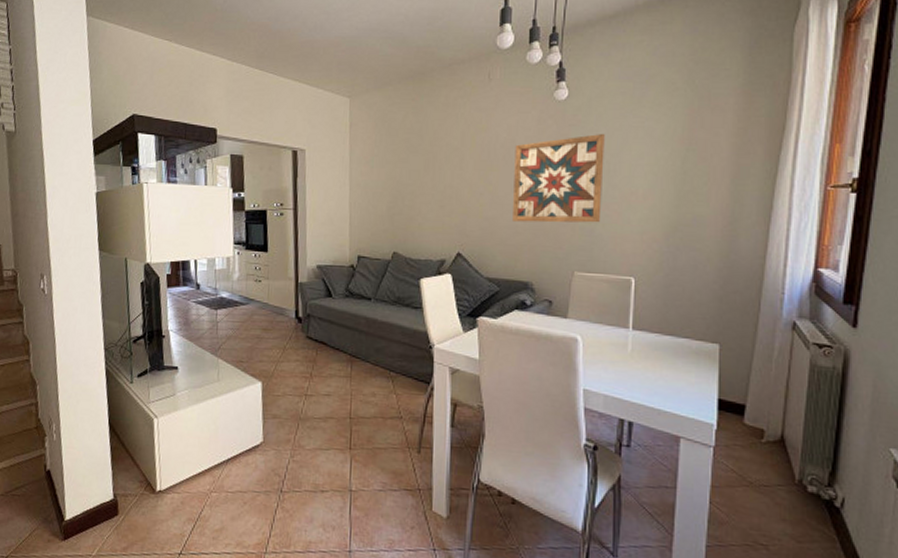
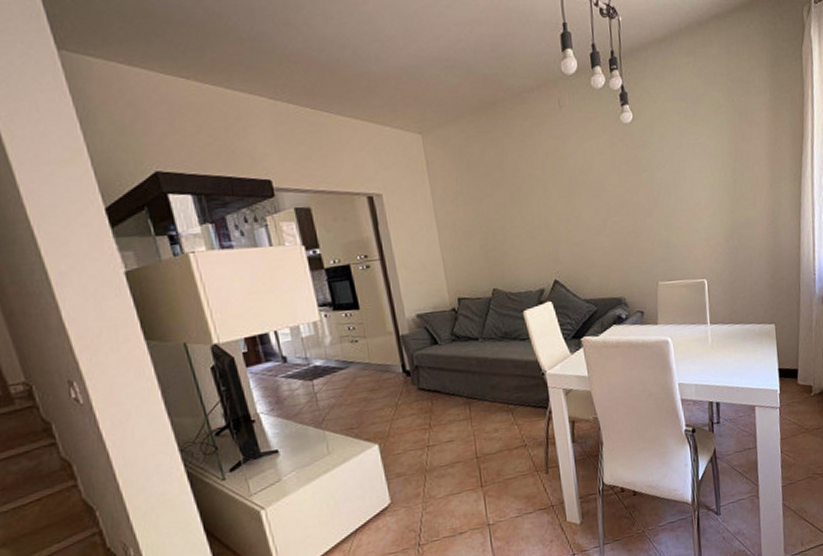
wall art: present [513,134,605,223] -> none [592,153,674,243]

